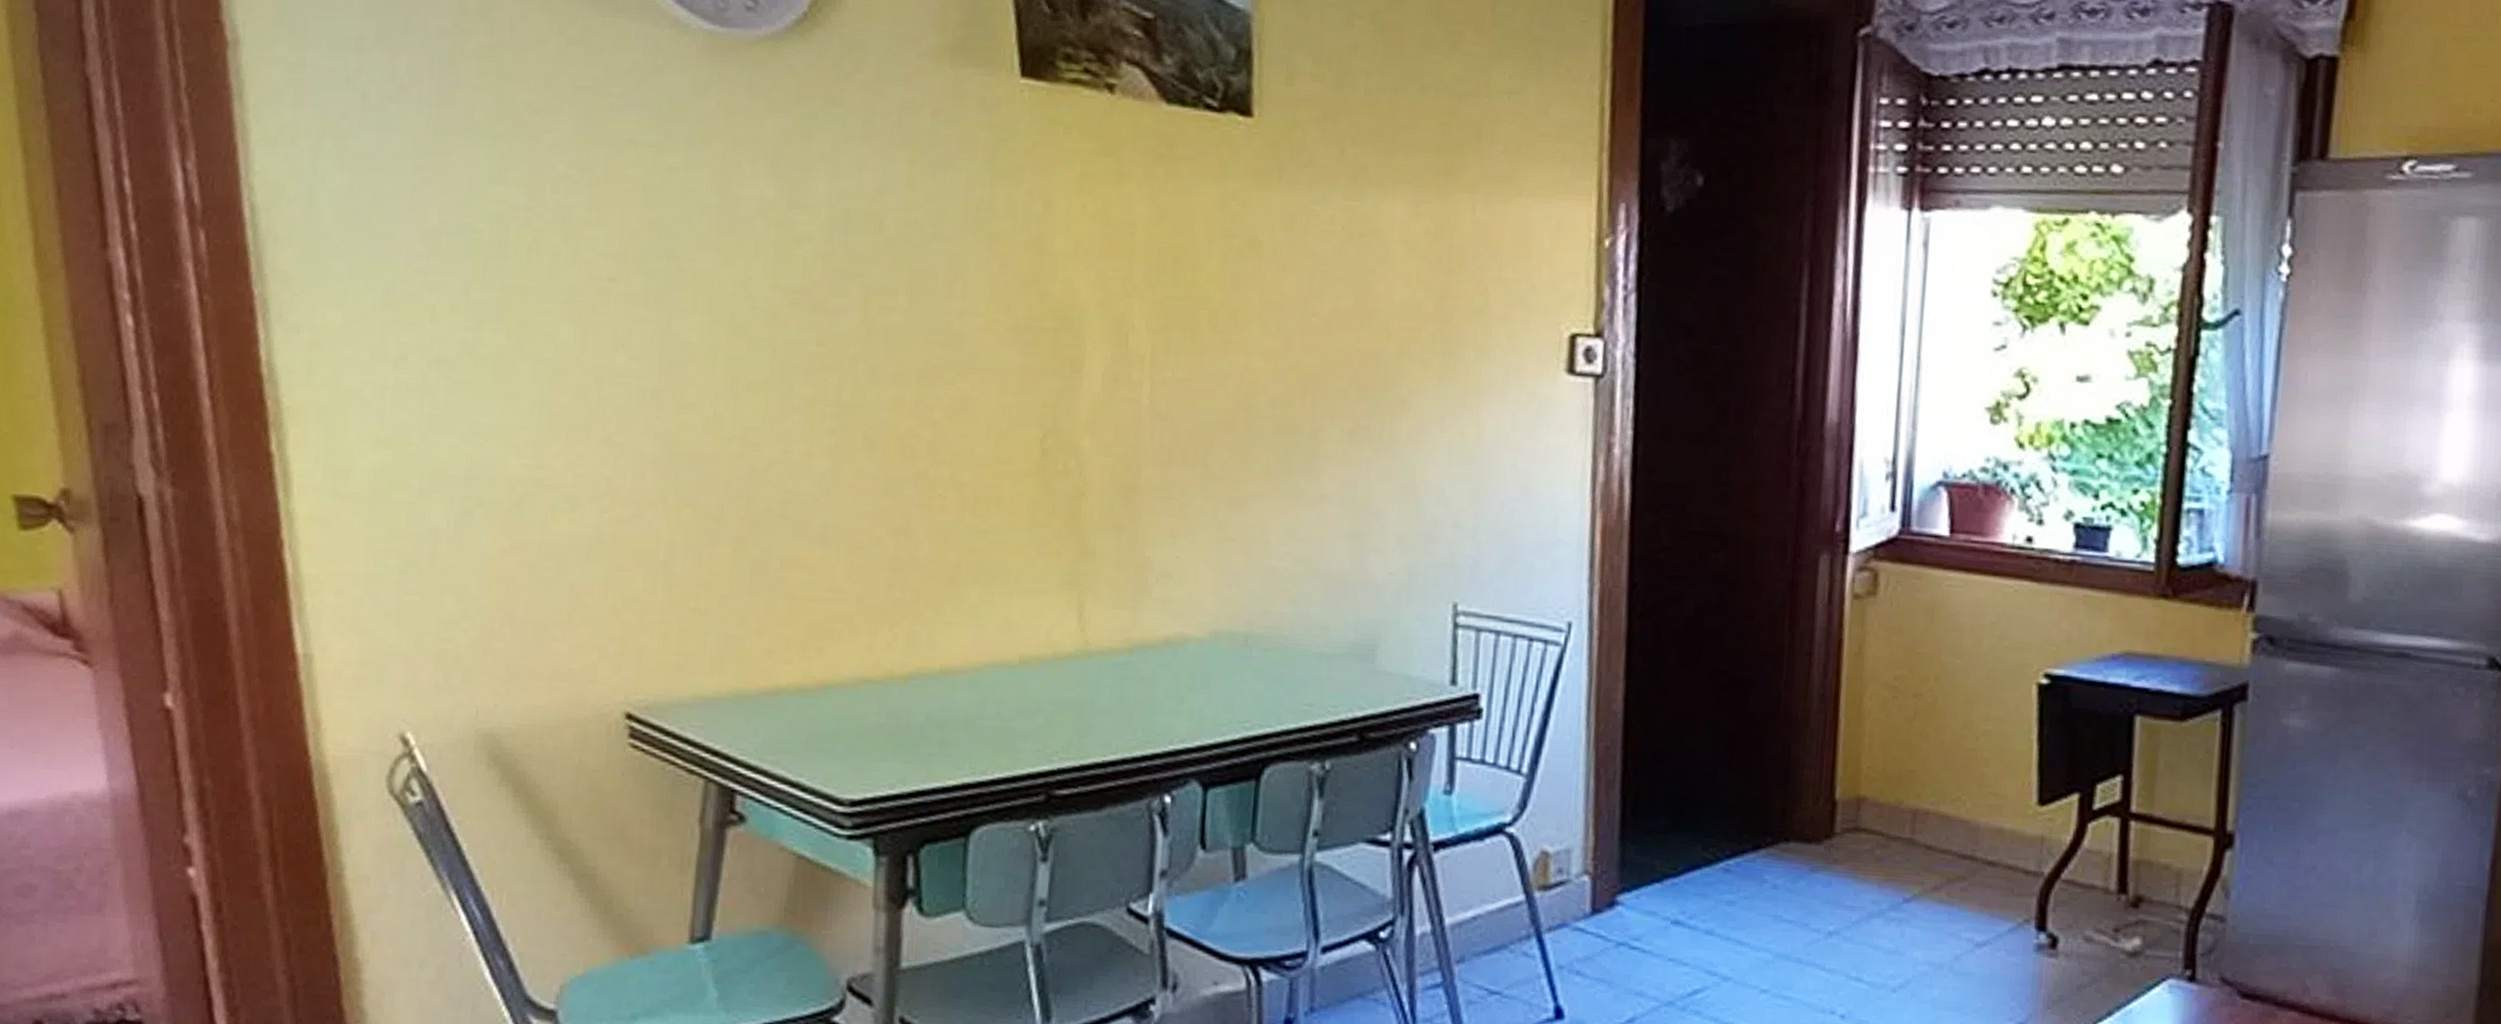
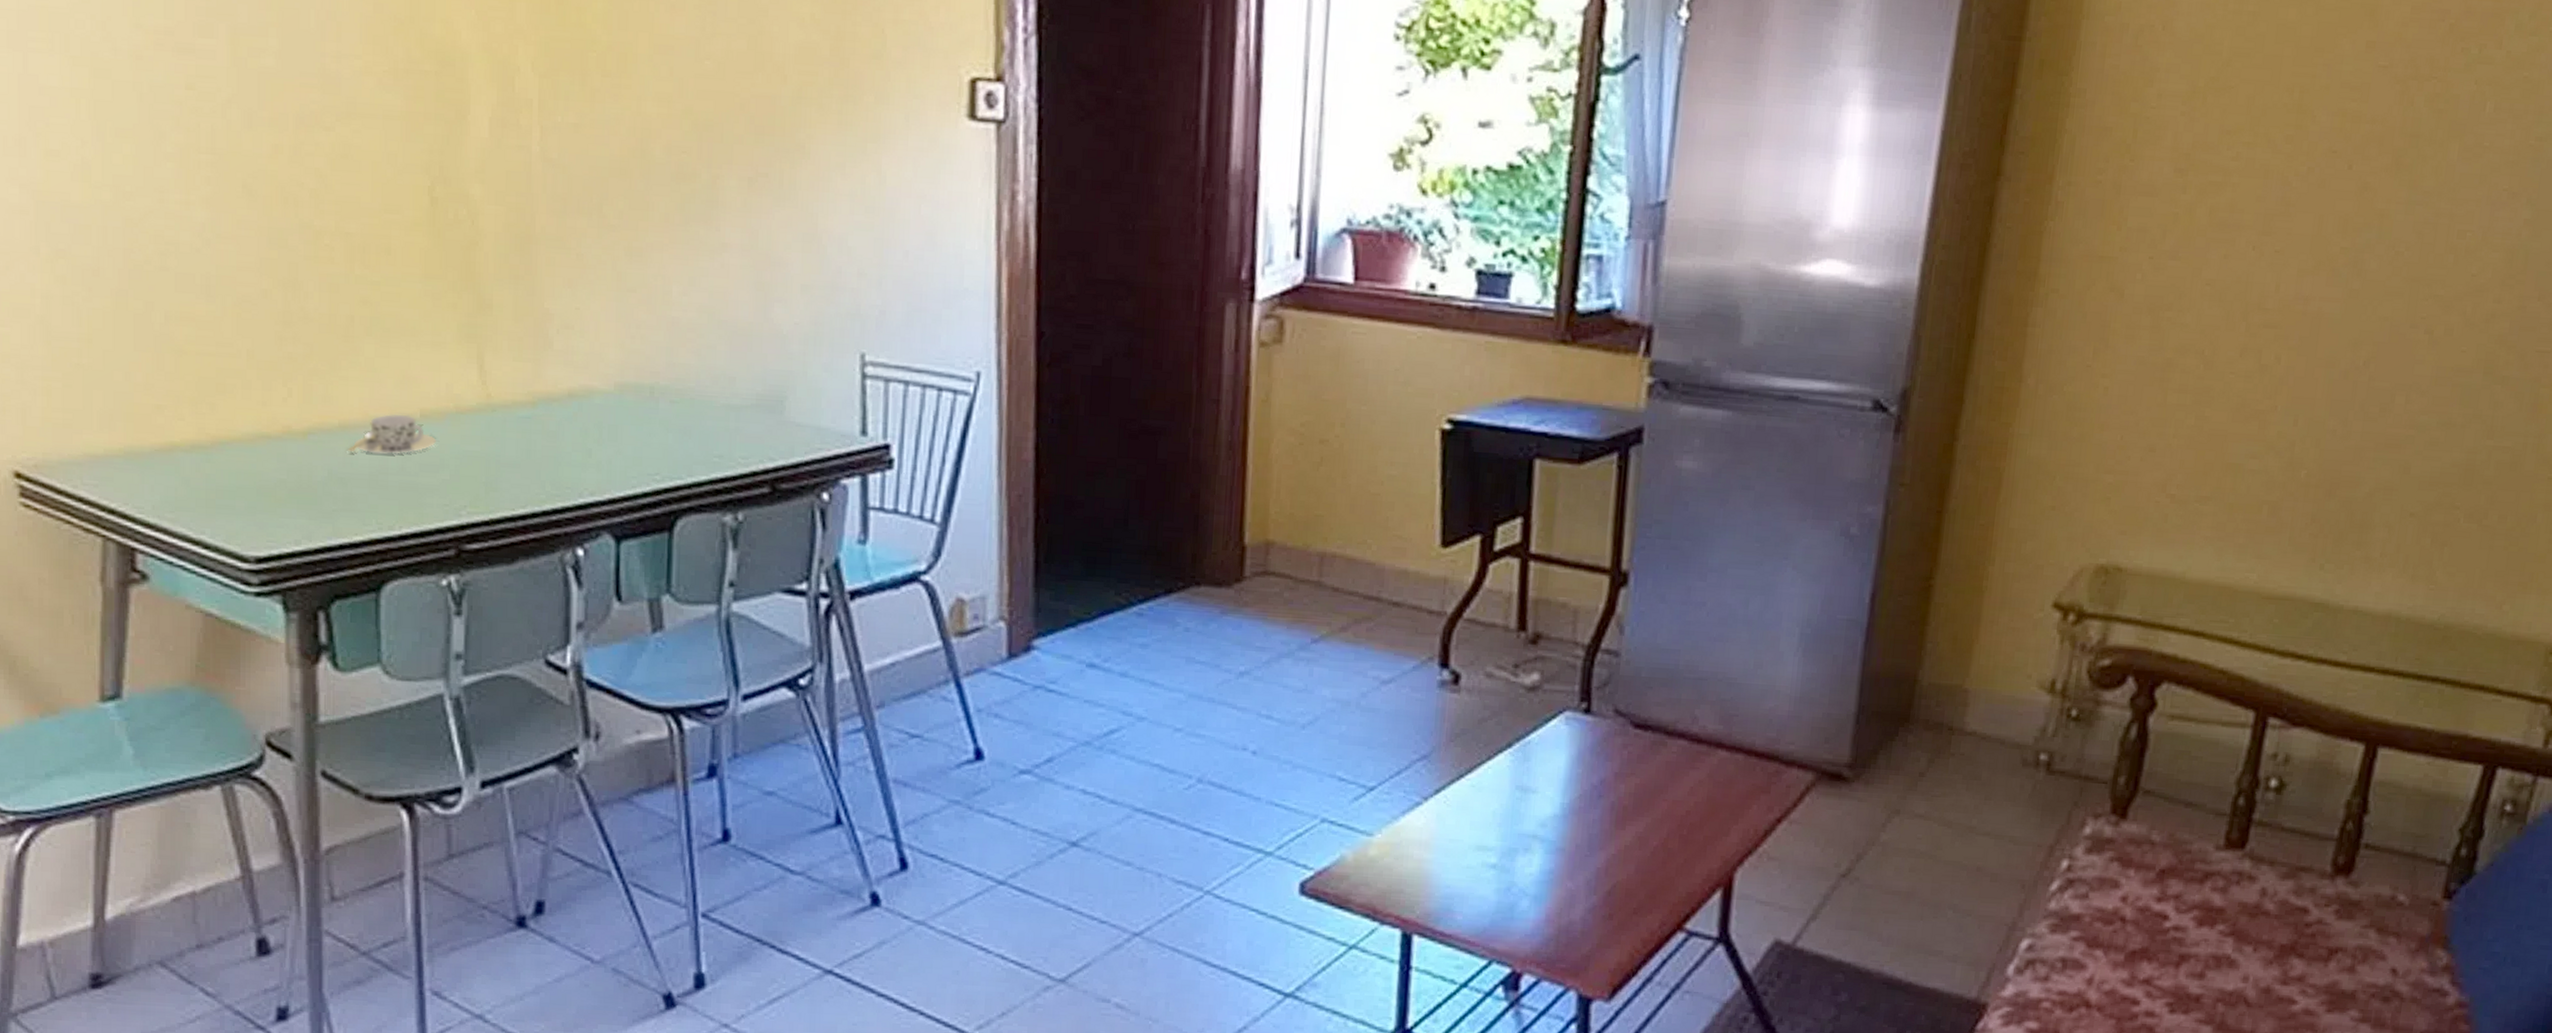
teacup: none [946,659,1033,699] -> present [347,414,436,454]

